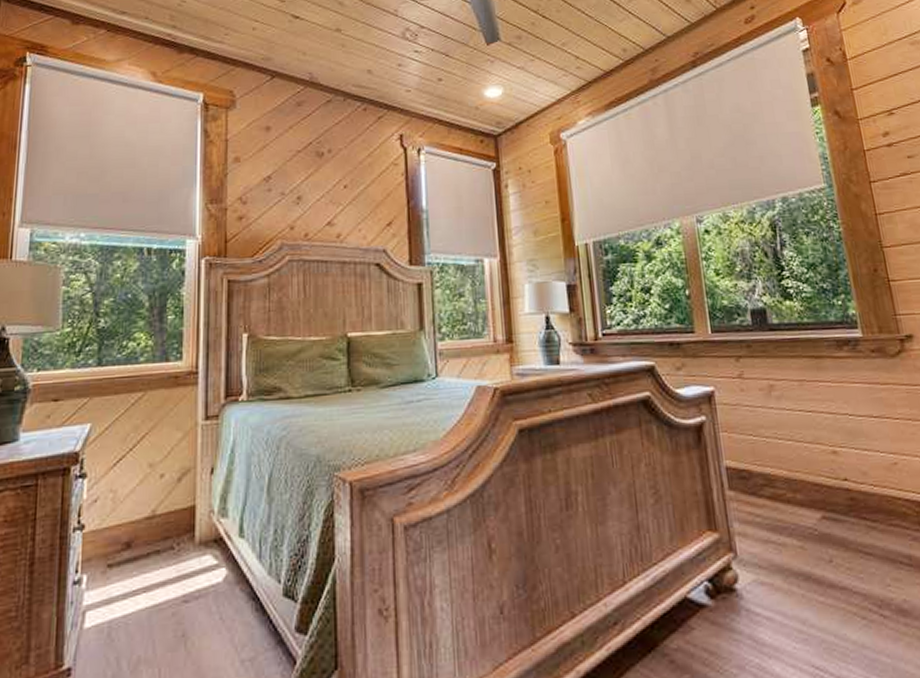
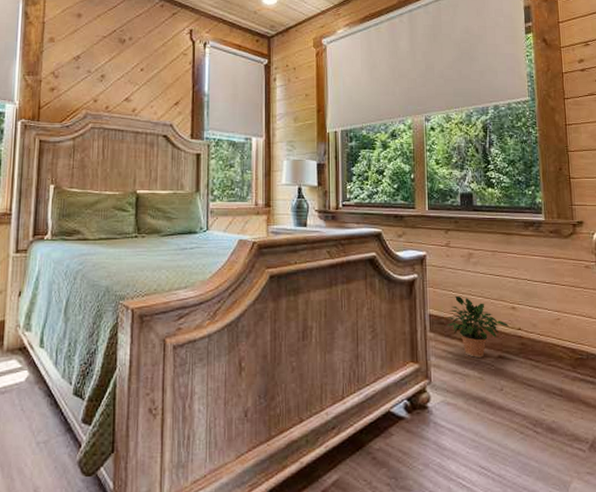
potted plant: none [745,440,831,521] -> present [444,295,509,358]

